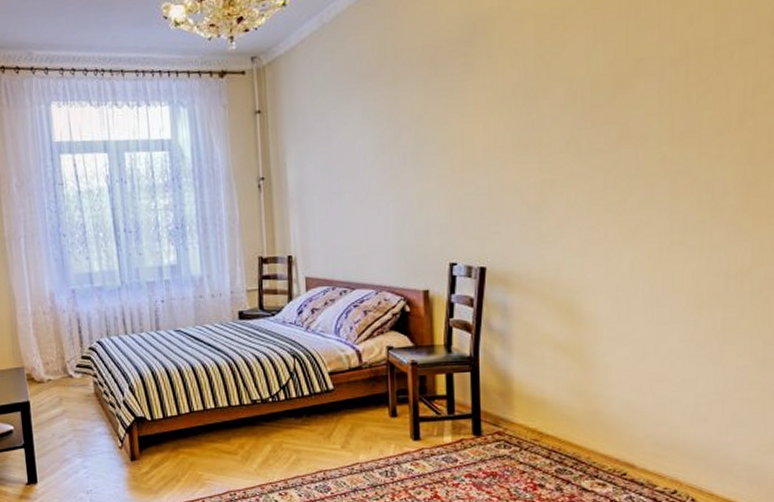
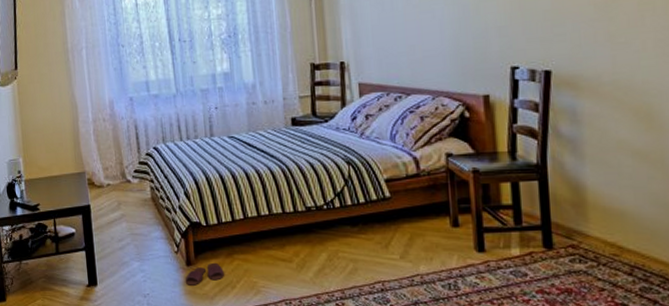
slippers: none [129,456,169,480] -> present [185,262,224,286]

